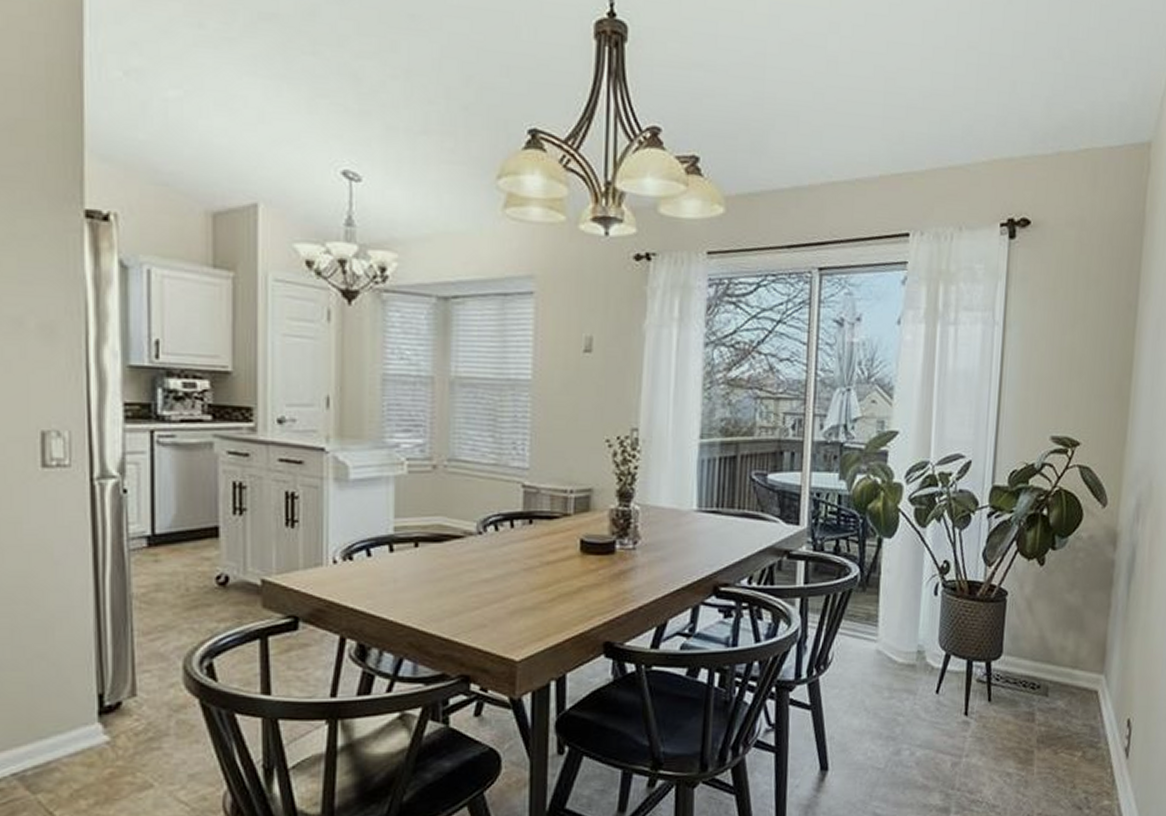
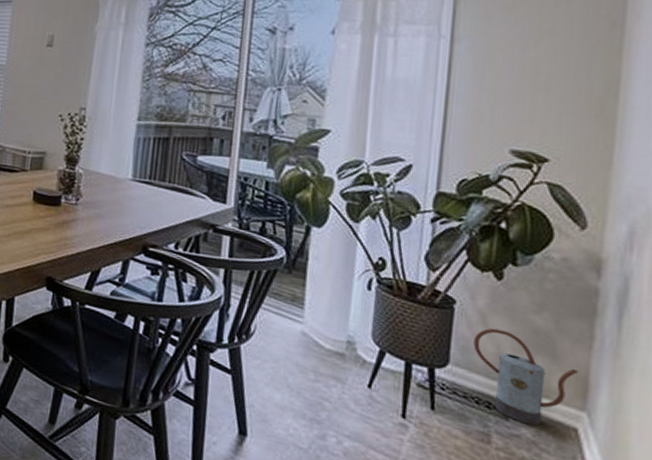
watering can: none [1021,612,1099,696] -> present [473,327,578,426]

